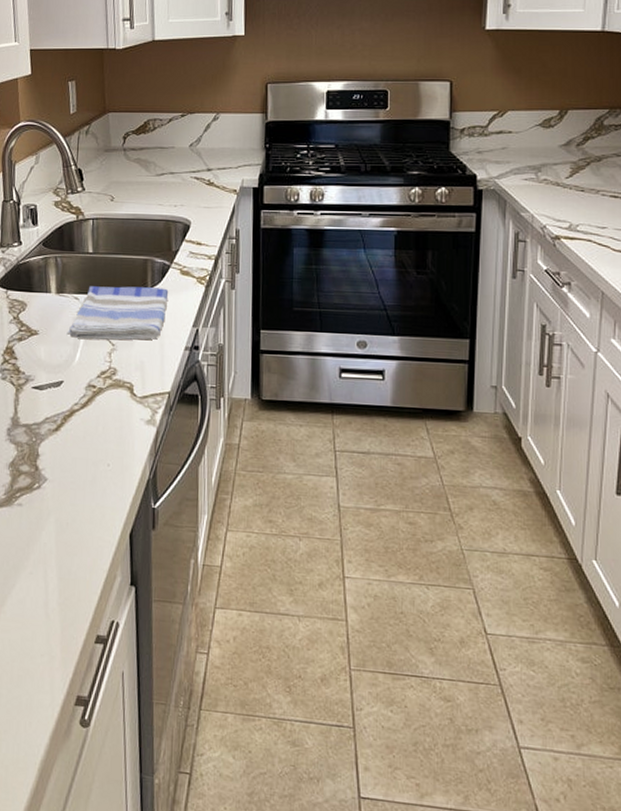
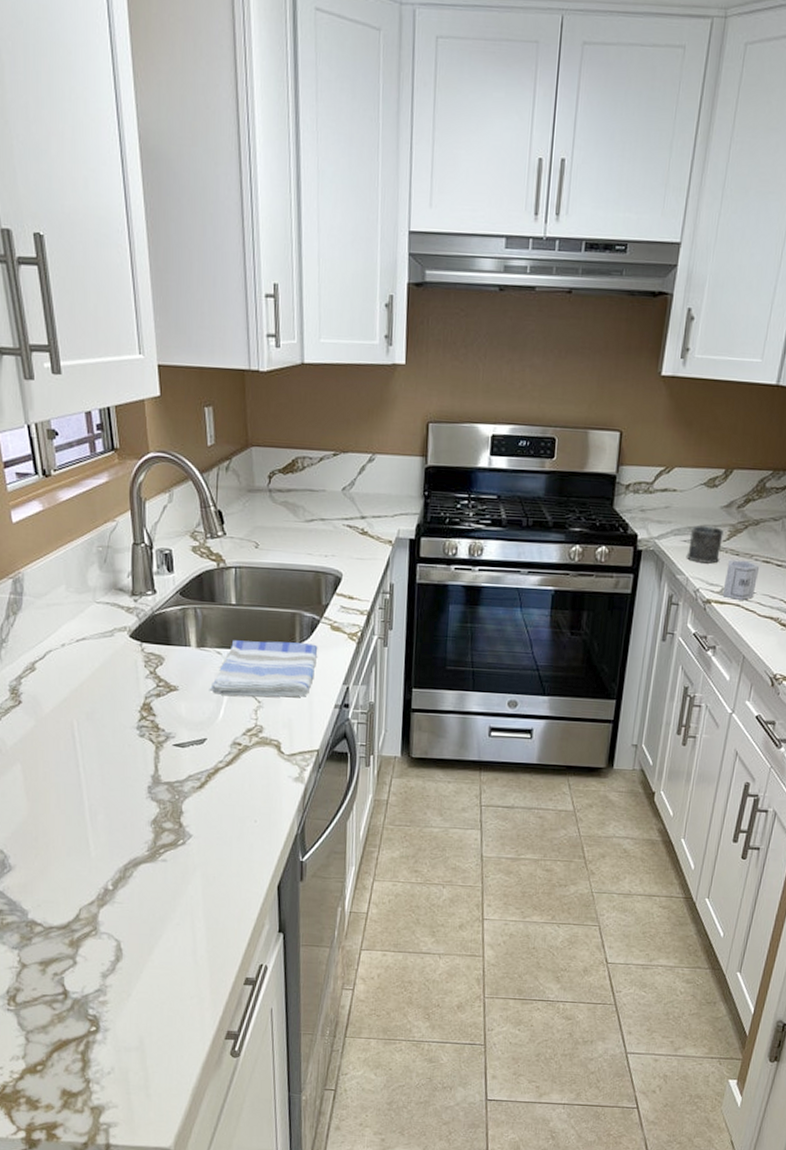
mug: none [529,163,565,200] -> present [686,525,724,564]
cup: none [571,195,608,235] -> present [722,559,760,600]

